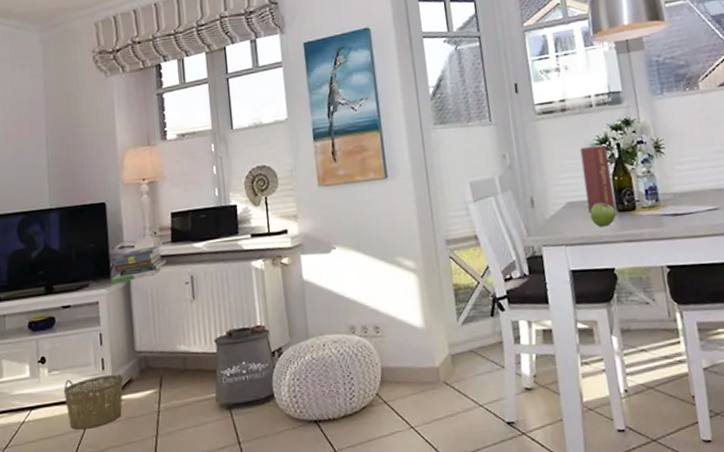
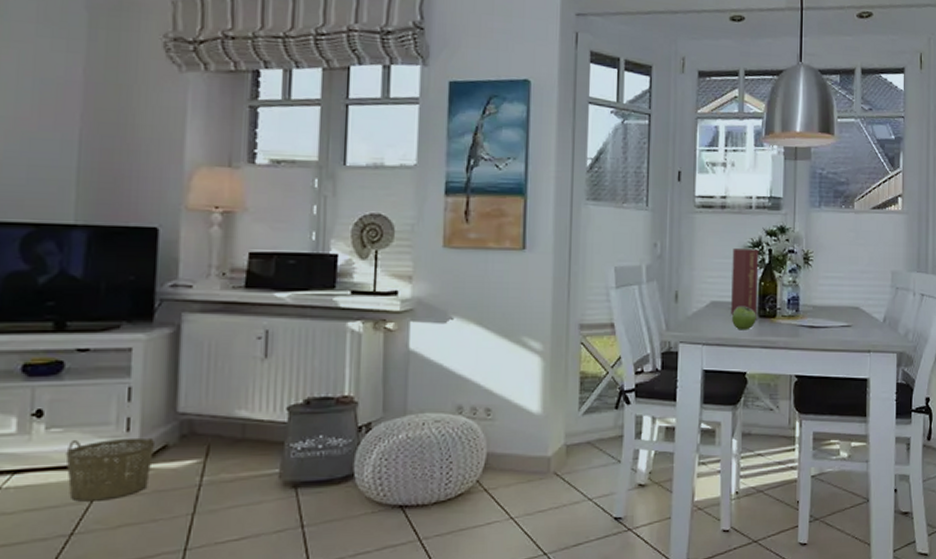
books: present [112,245,167,284] -> none [154,289,235,329]

